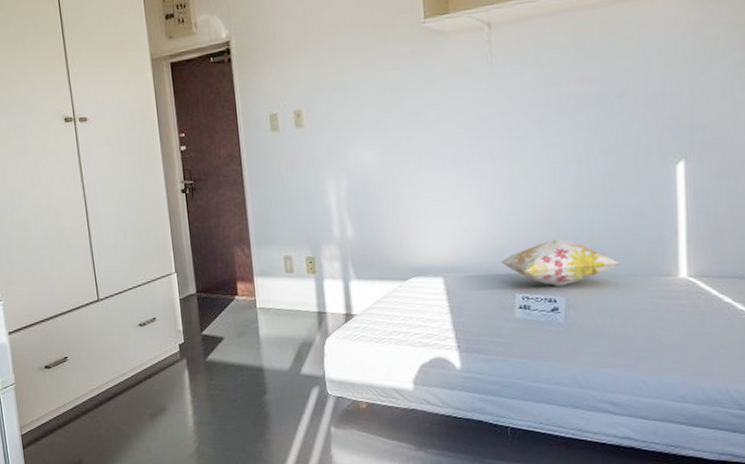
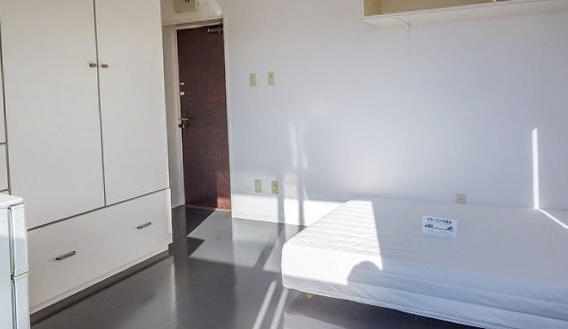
decorative pillow: present [500,239,622,286] -> none [412,178,496,211]

